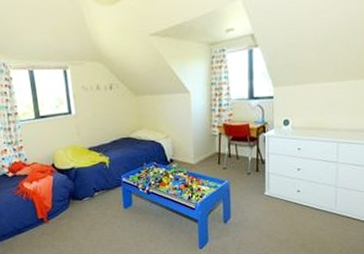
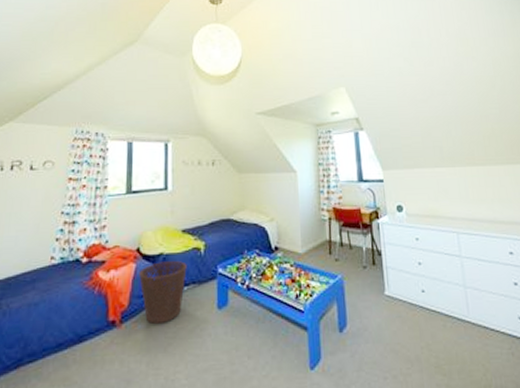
basket: none [57,173,96,220] -> present [139,261,187,324]

